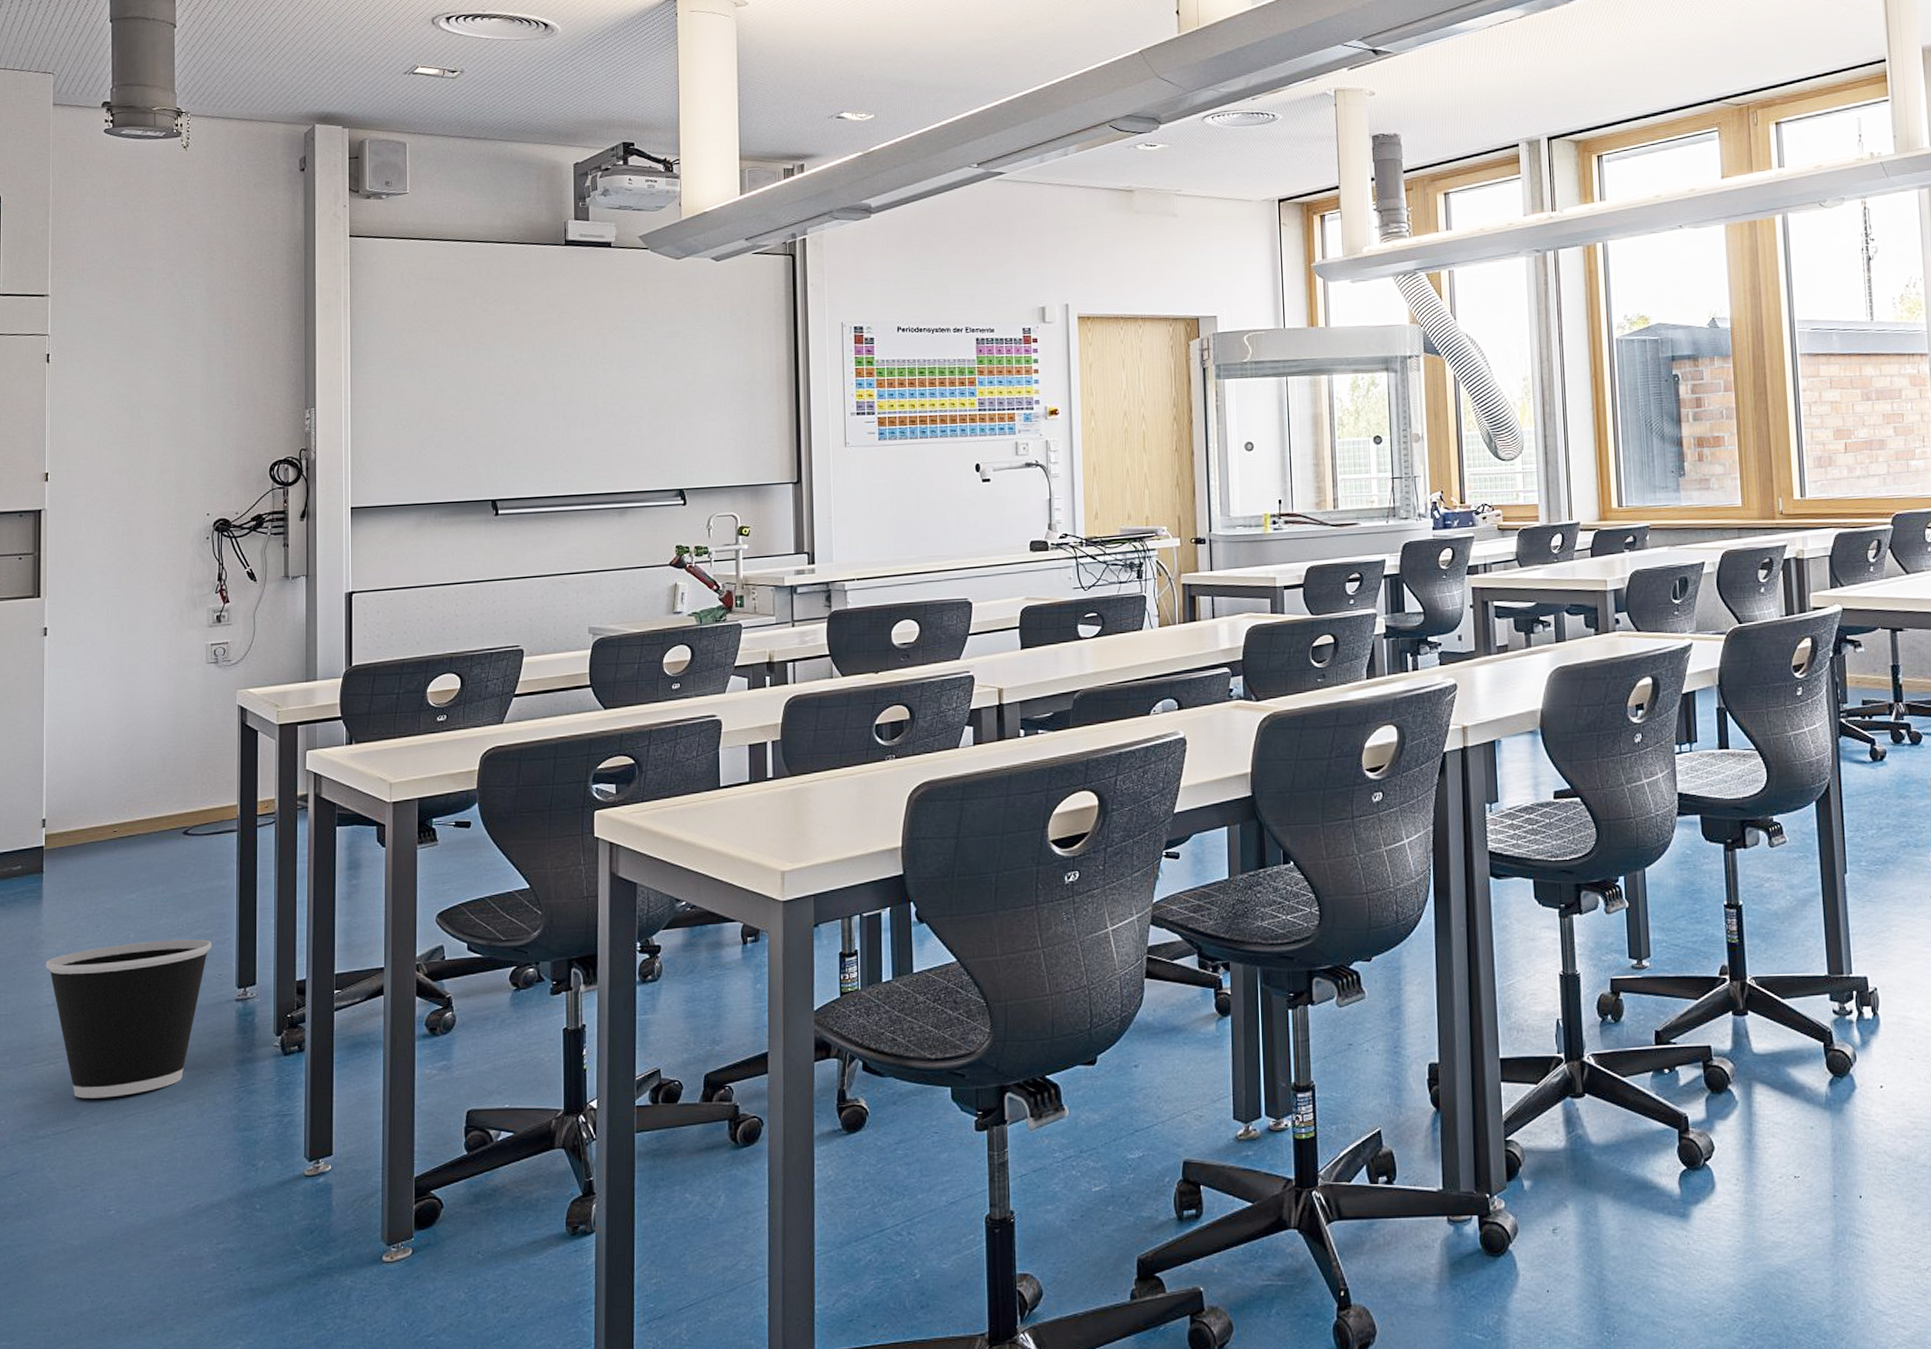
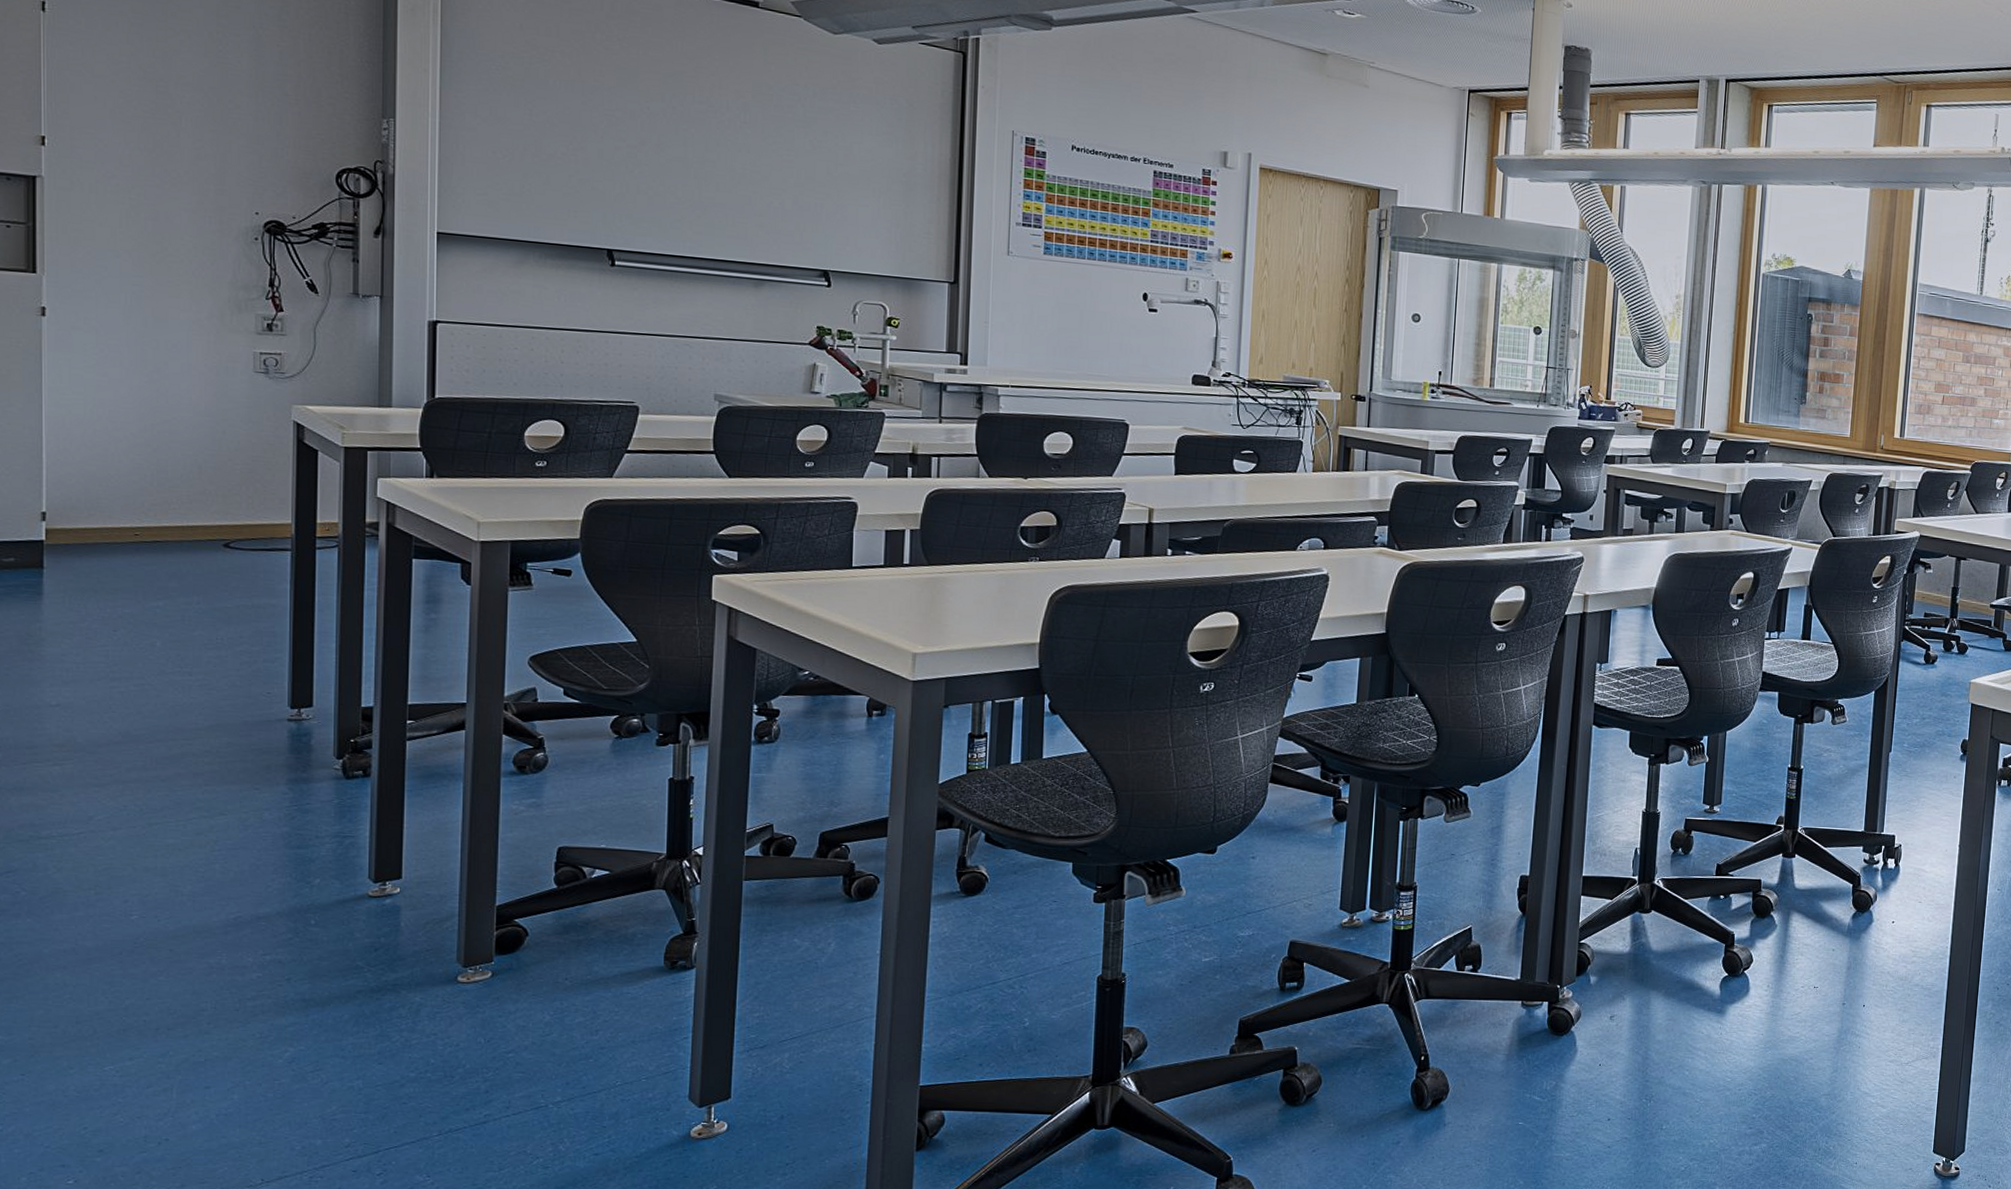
wastebasket: present [46,939,212,1099] -> none [48,651,259,805]

